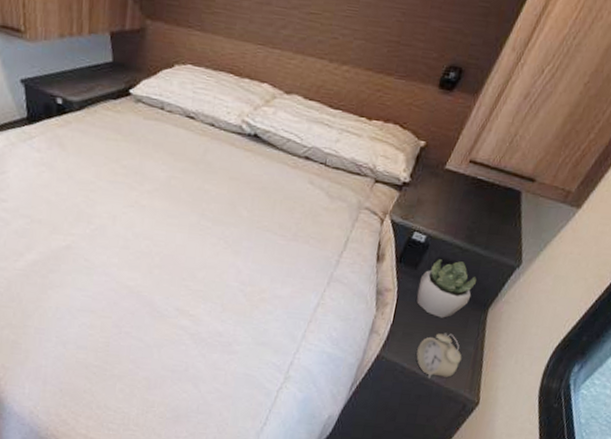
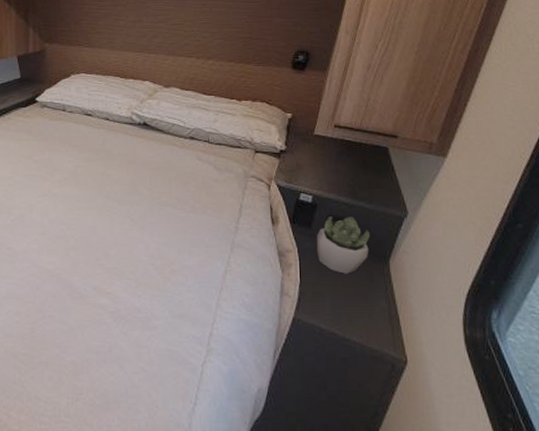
alarm clock: present [416,333,462,379] -> none [331,289,377,340]

